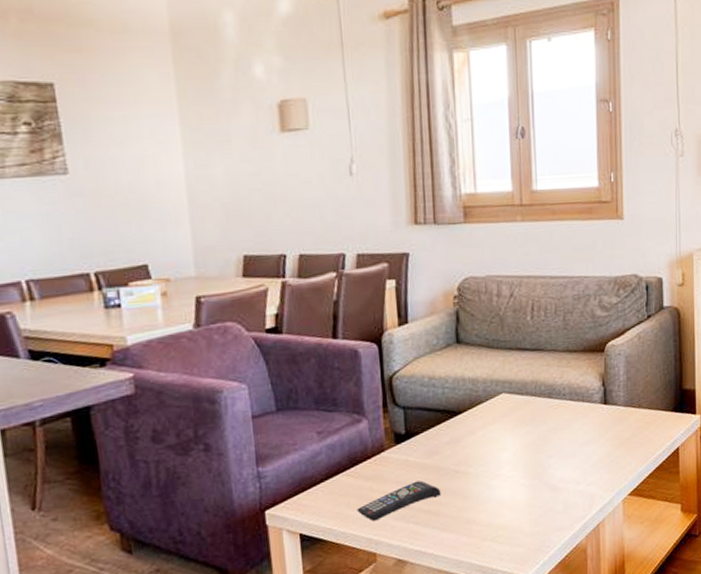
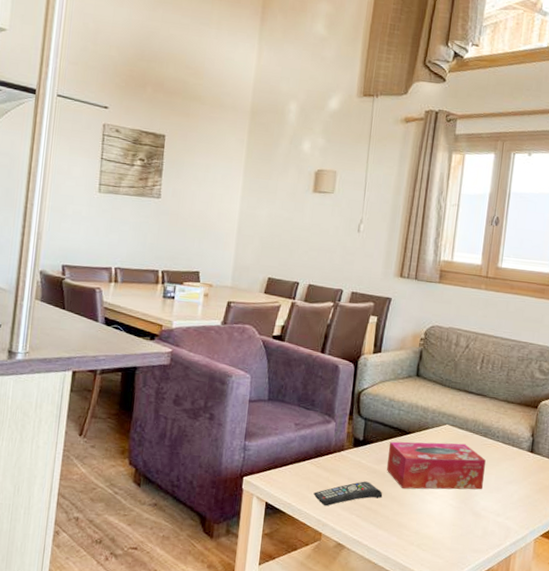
tissue box: none [438,411,556,479] -> present [386,441,486,490]

